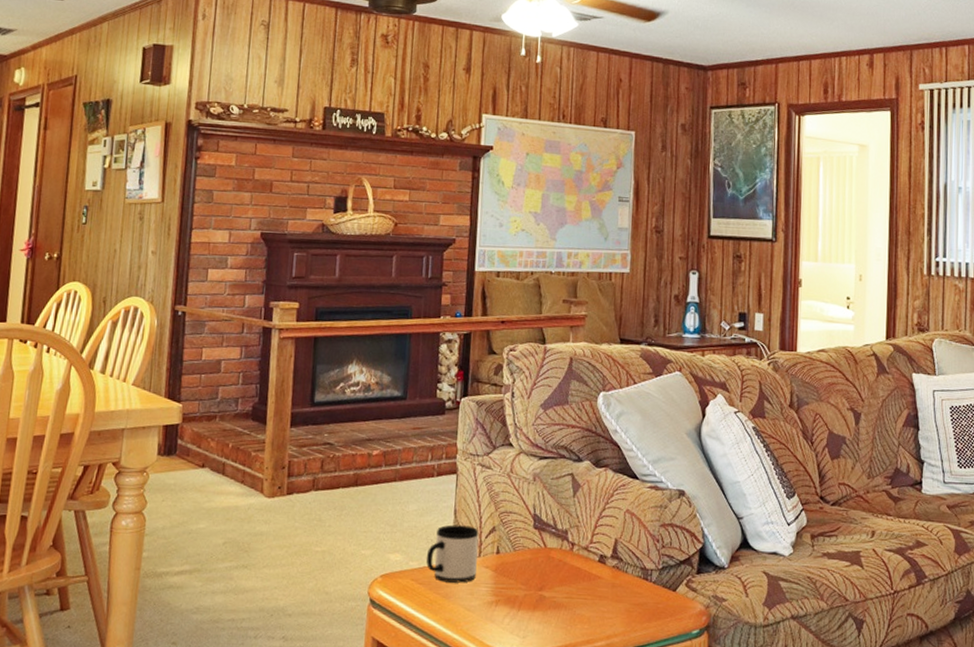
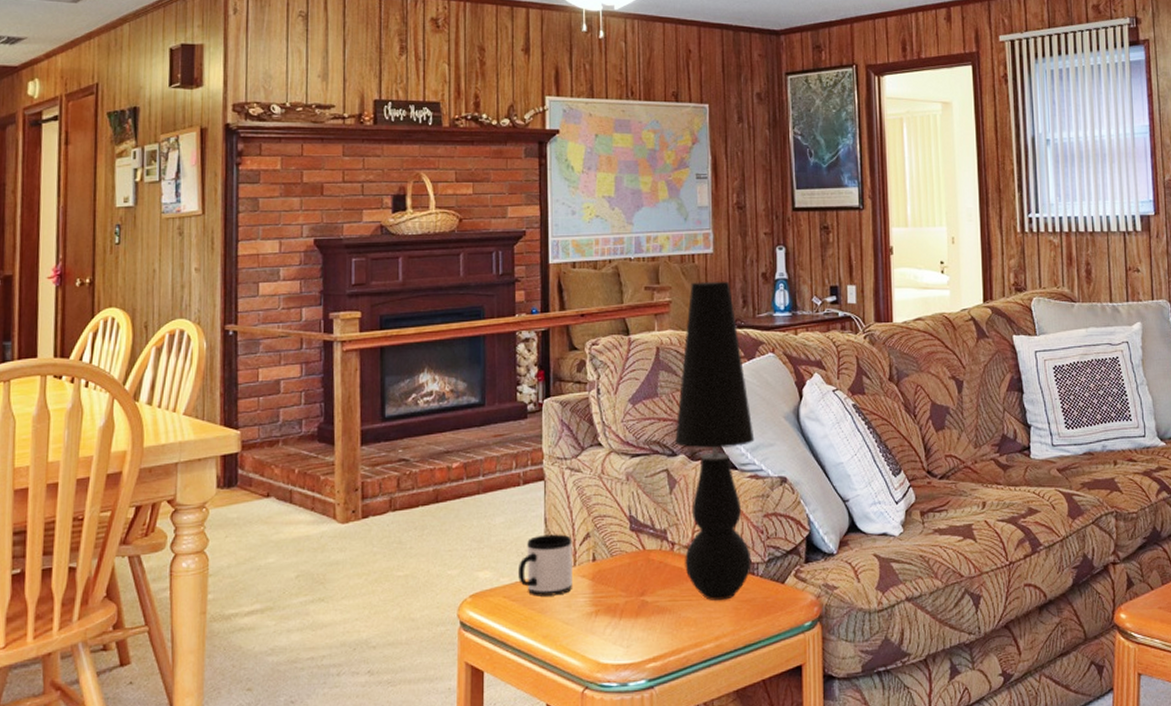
table lamp: none [582,299,657,602] -> present [675,282,755,600]

